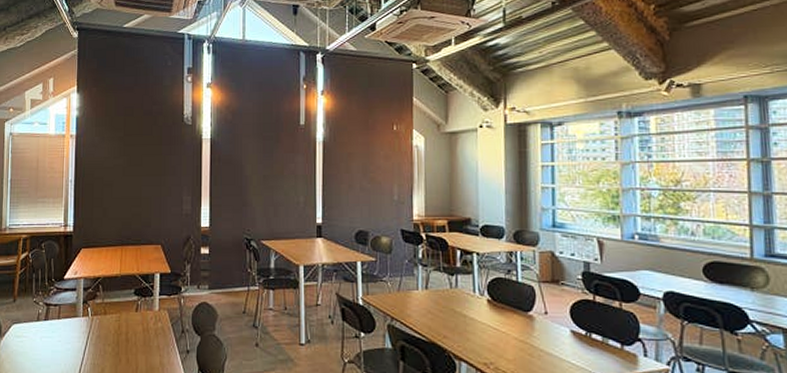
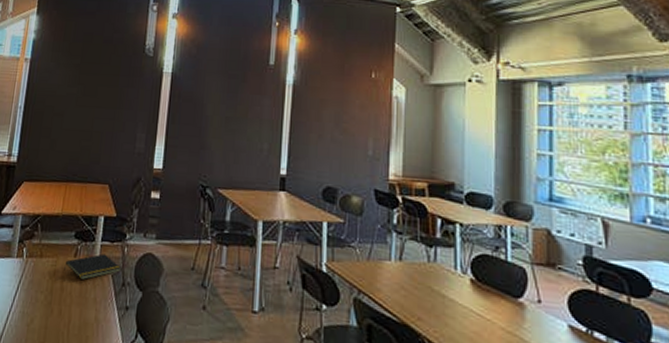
notepad: none [127,306,179,330] -> present [64,253,121,280]

